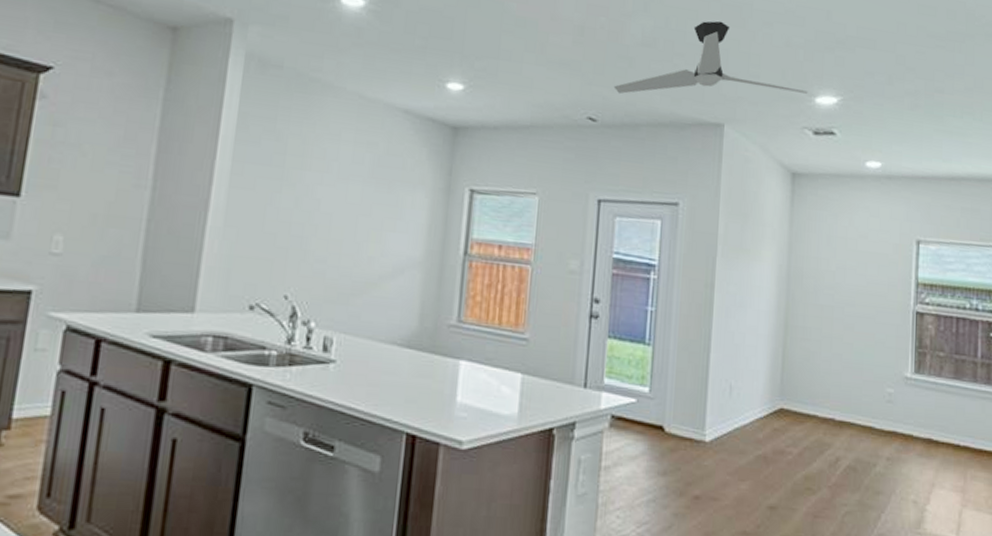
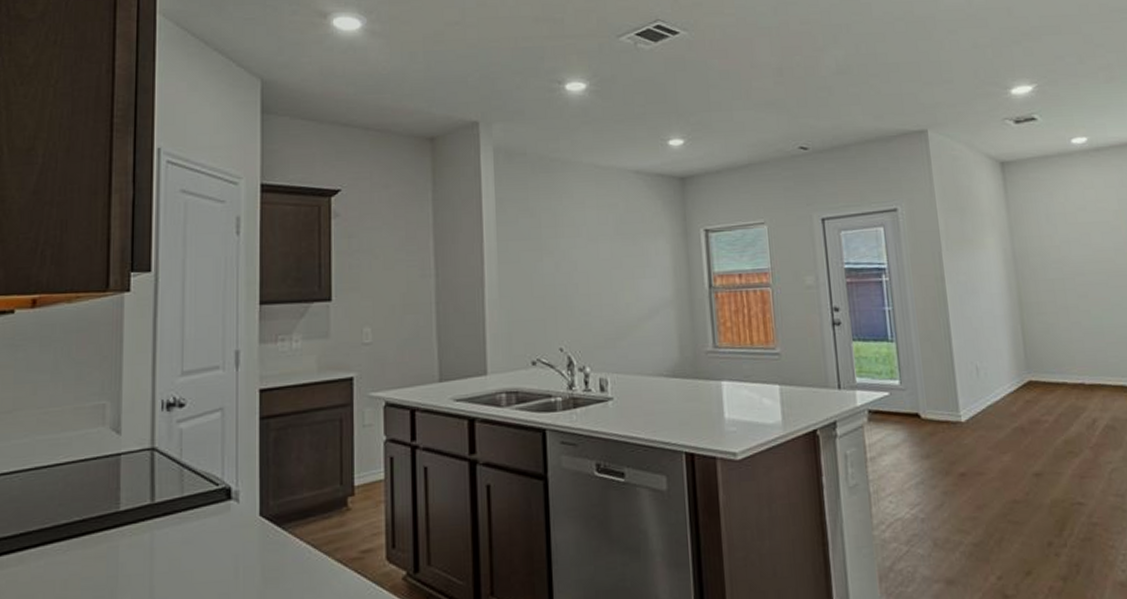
ceiling fan: present [613,20,808,95] -> none [818,37,1003,121]

